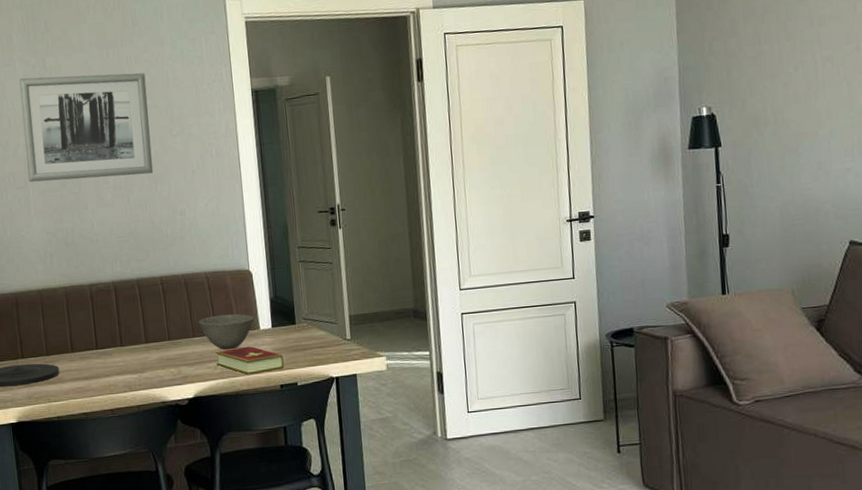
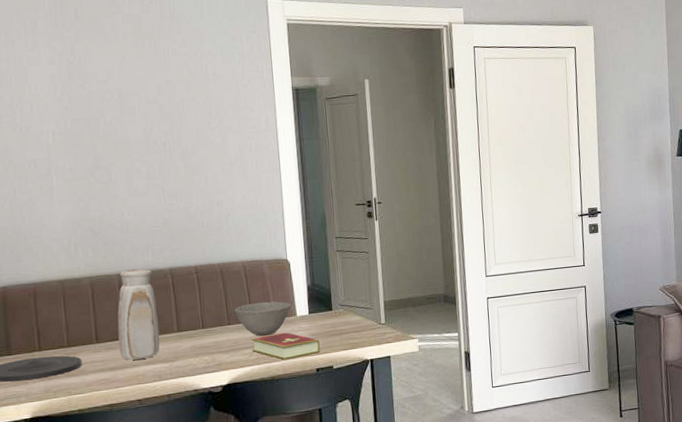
wall art: present [19,73,154,183] -> none [44,64,190,170]
vase: none [90,279,129,370] -> present [117,268,160,360]

